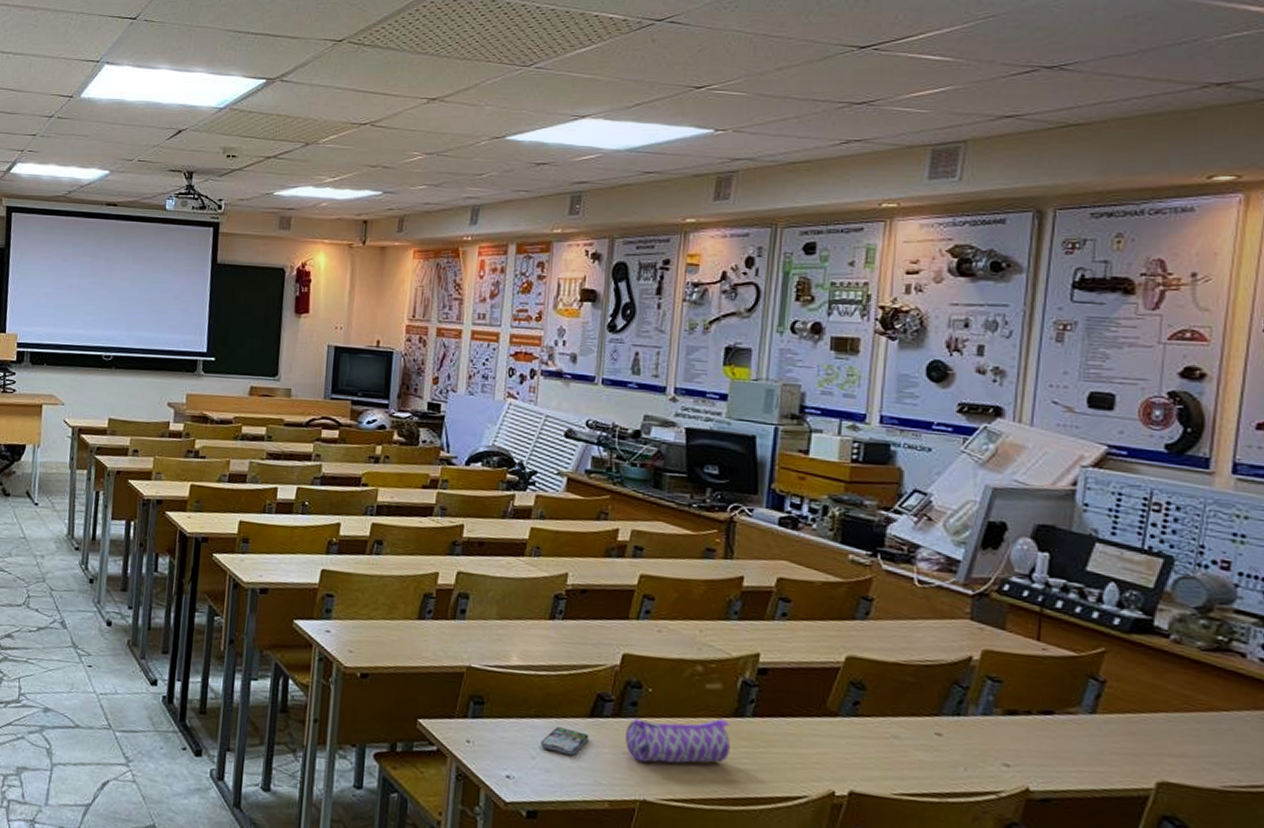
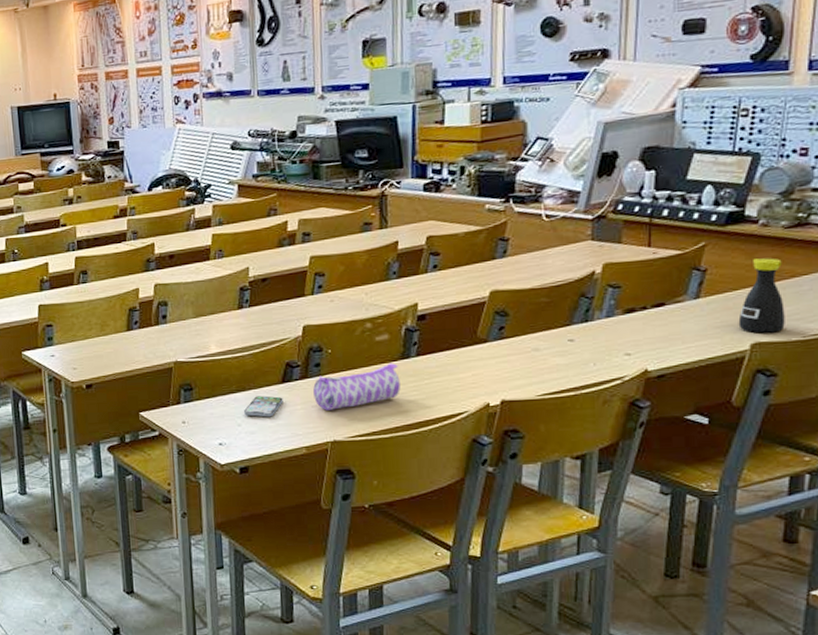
bottle: none [1142,679,1199,775] -> present [738,258,785,333]

